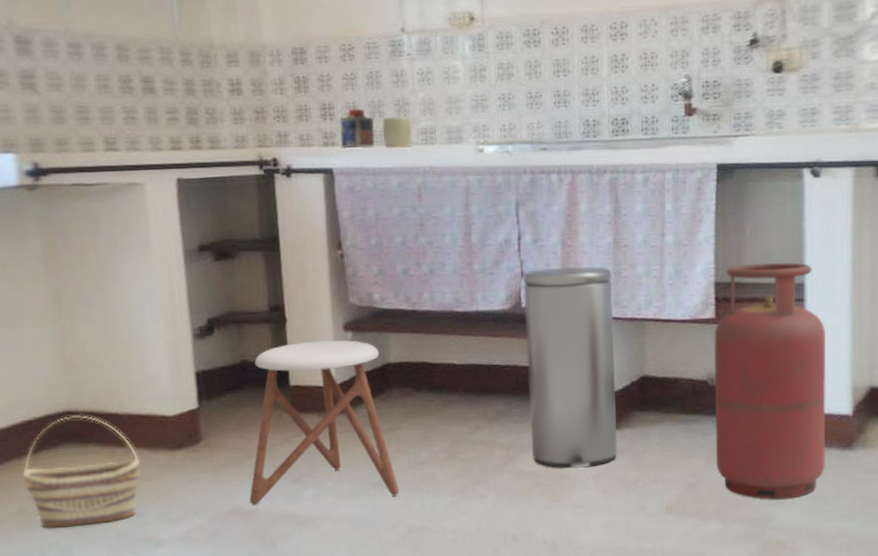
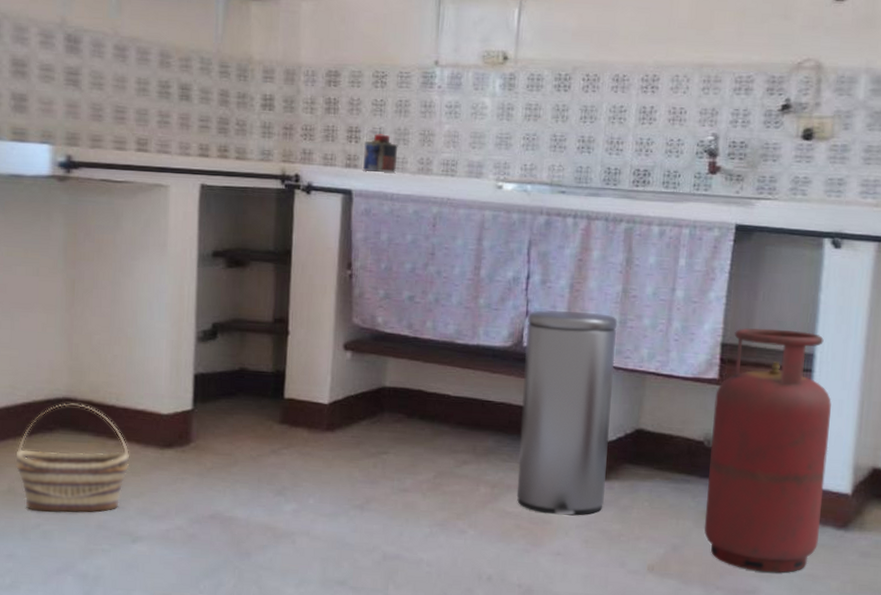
stool: present [249,340,399,505] -> none [230,356,379,521]
mug: present [382,117,412,148] -> none [404,146,434,177]

